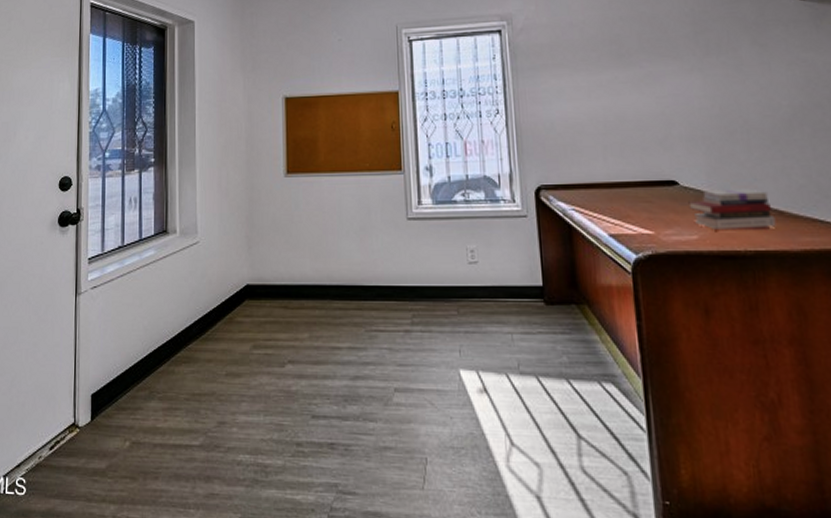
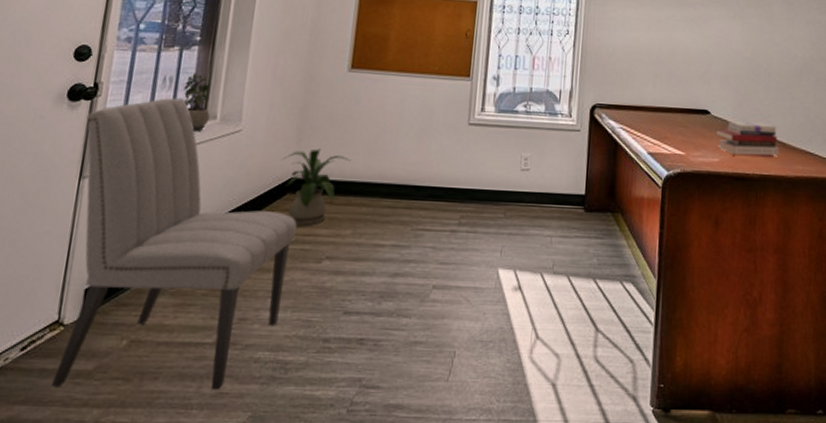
chair: none [74,216,258,490] -> present [51,97,297,389]
potted plant: none [146,192,171,246] -> present [183,73,210,132]
house plant: none [237,254,298,332] -> present [282,148,351,227]

